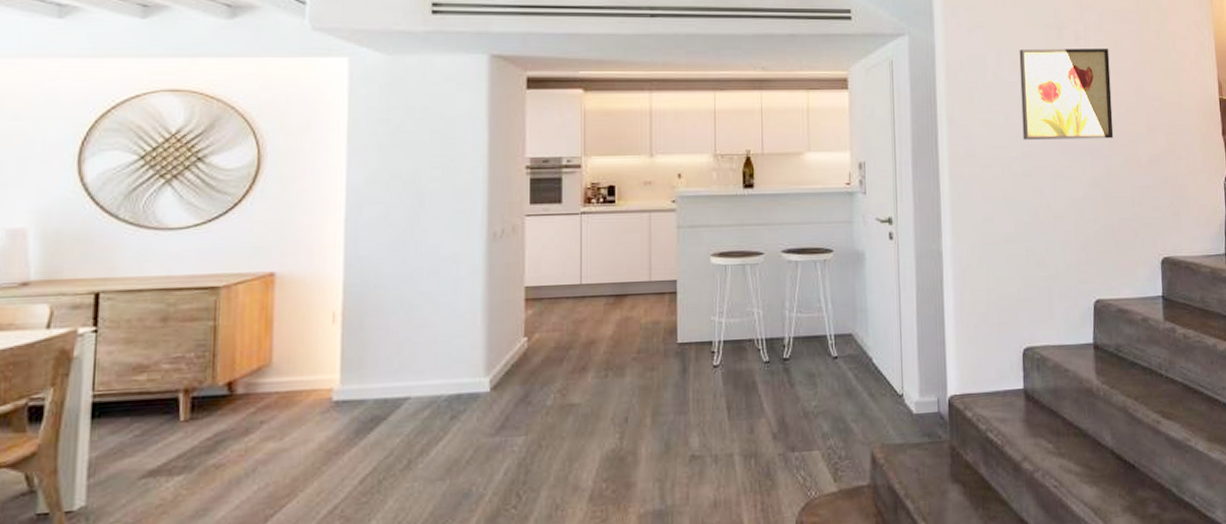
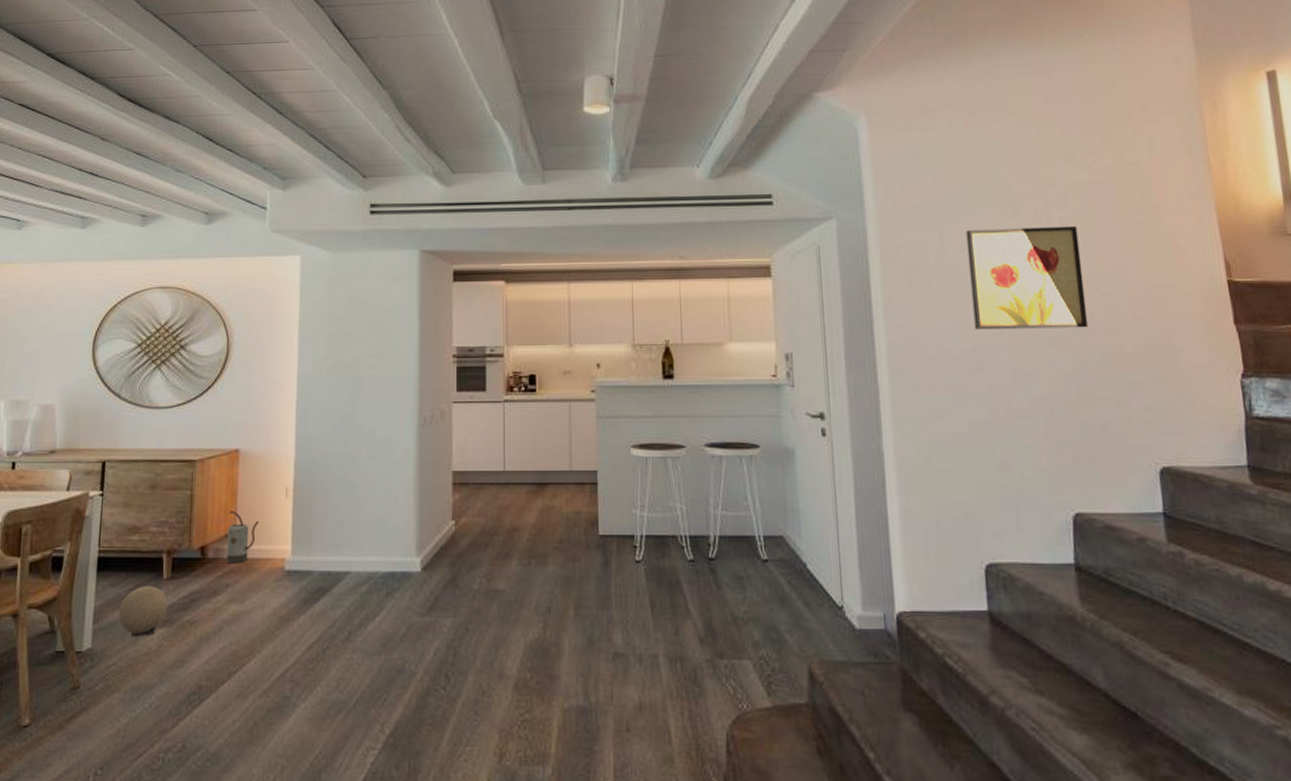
ball: none [122,430,187,488] -> present [119,586,169,637]
watering can: none [256,339,301,399] -> present [224,510,259,564]

